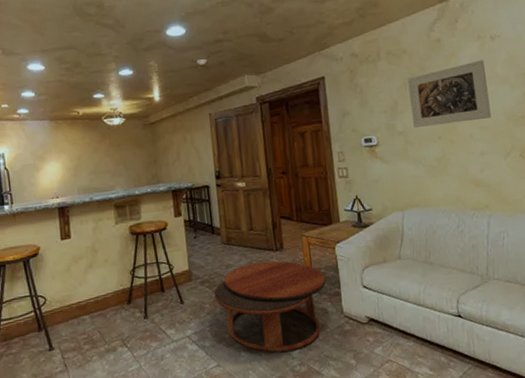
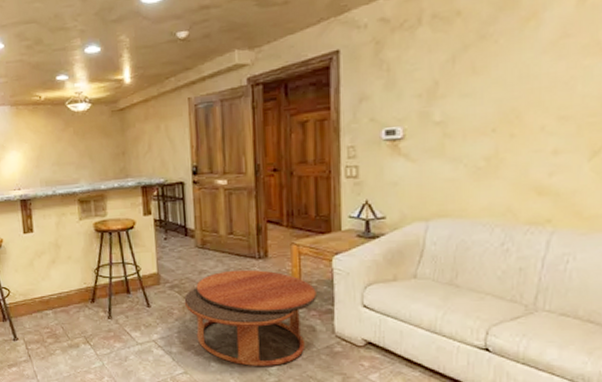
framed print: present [407,60,492,128] -> none [457,21,582,117]

